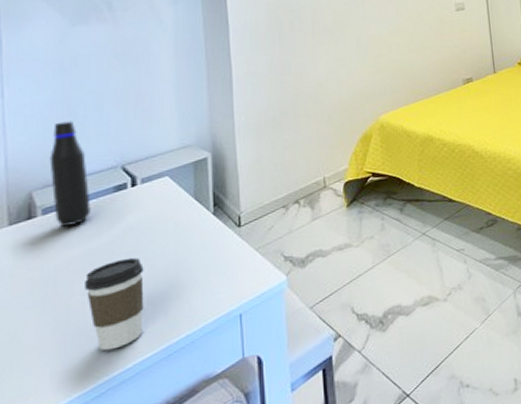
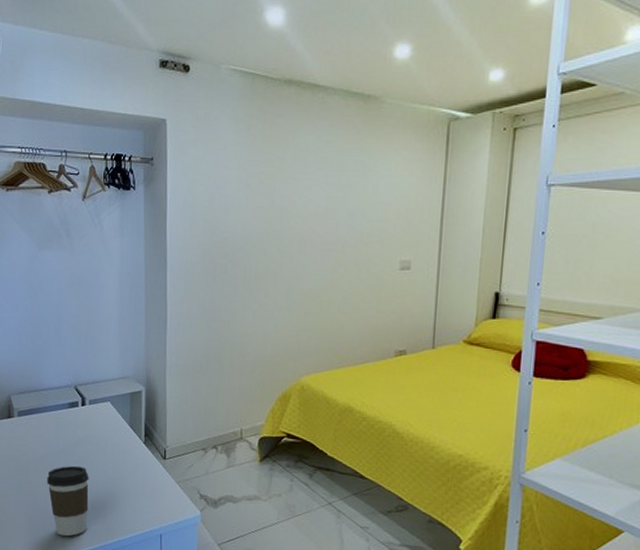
water bottle: present [49,121,91,227] -> none [22,338,52,430]

